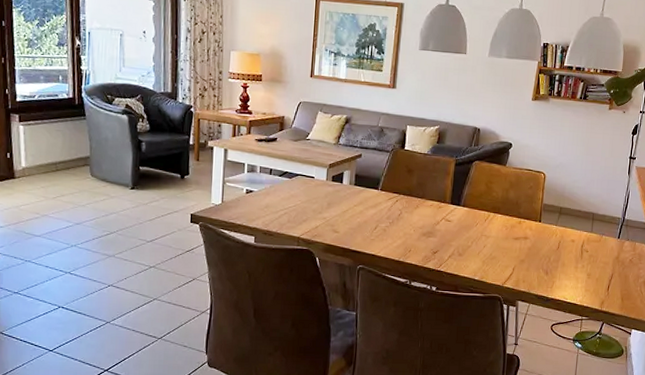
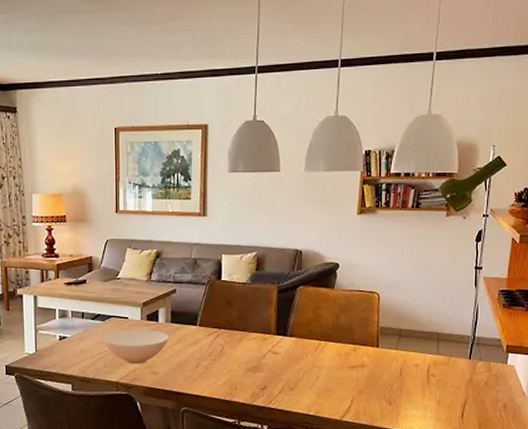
bowl: none [289,188,352,222] -> present [103,329,169,365]

